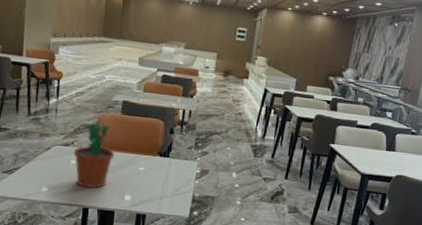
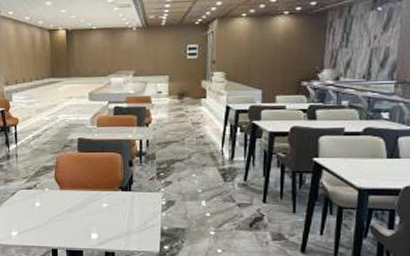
flower pot: present [73,121,115,188] -> none [36,162,76,229]

